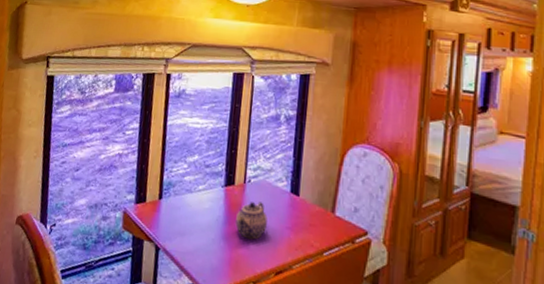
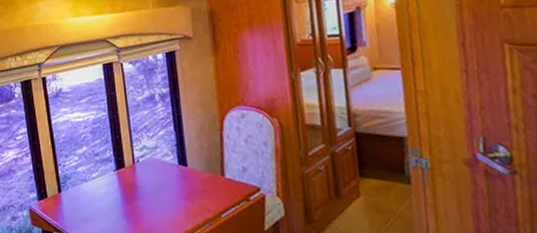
teapot: present [235,201,268,240] -> none [132,178,163,214]

